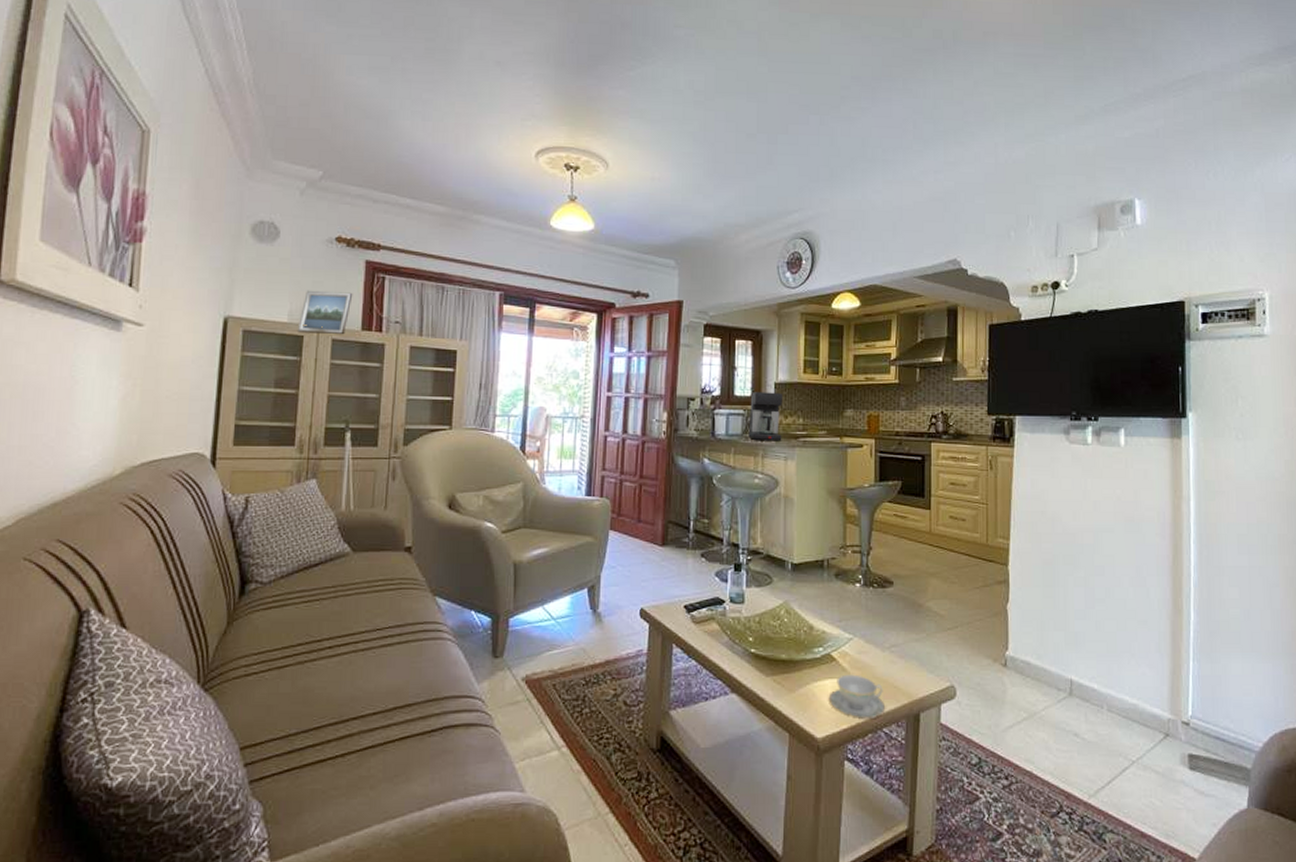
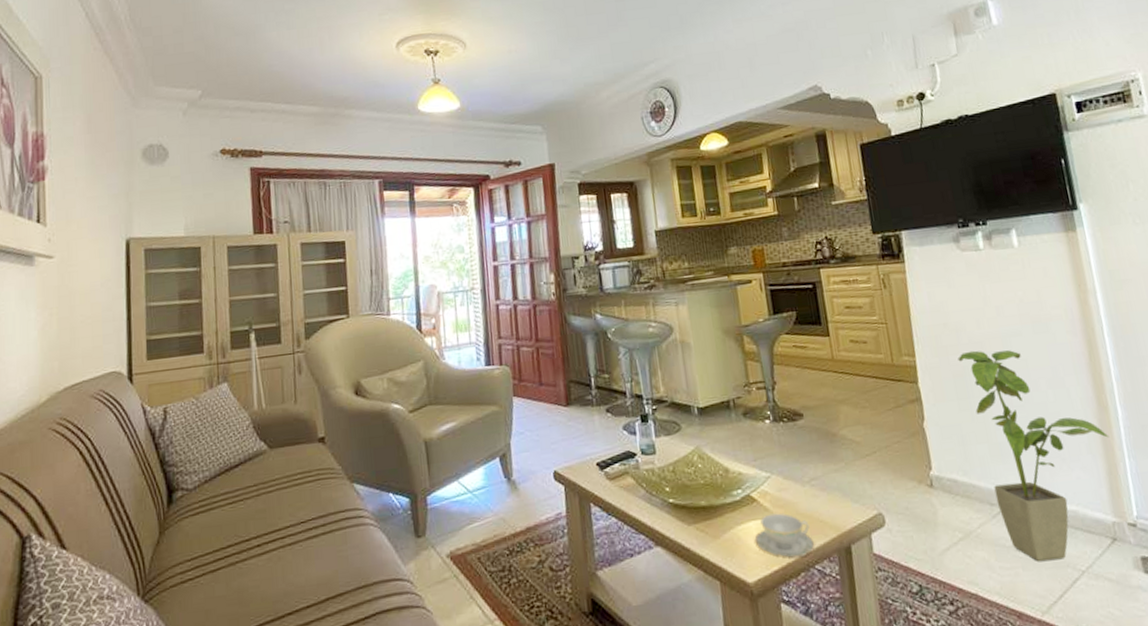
picture frame: present [297,290,353,335] -> none [194,200,242,245]
coffee maker: present [748,392,782,441] -> none [633,239,670,290]
house plant: none [1050,541,1179,748] -> present [958,350,1110,562]

